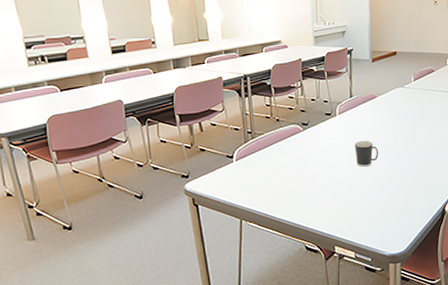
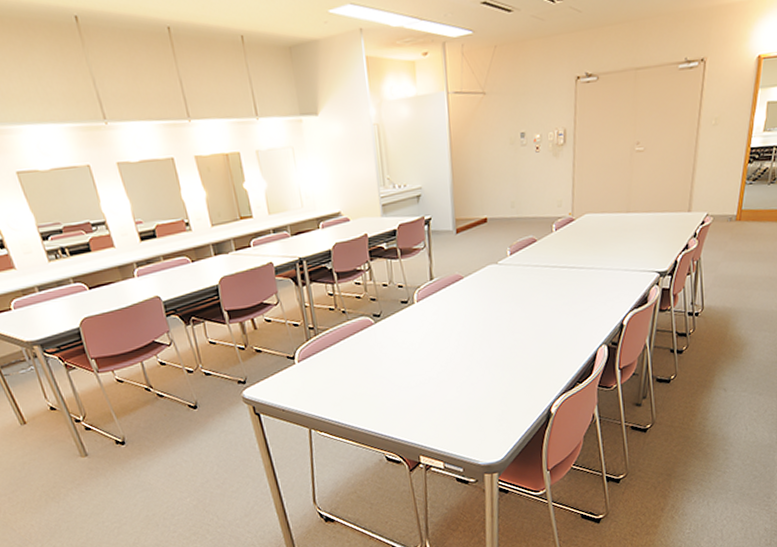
mug: present [354,141,378,167] -> none [438,332,468,364]

